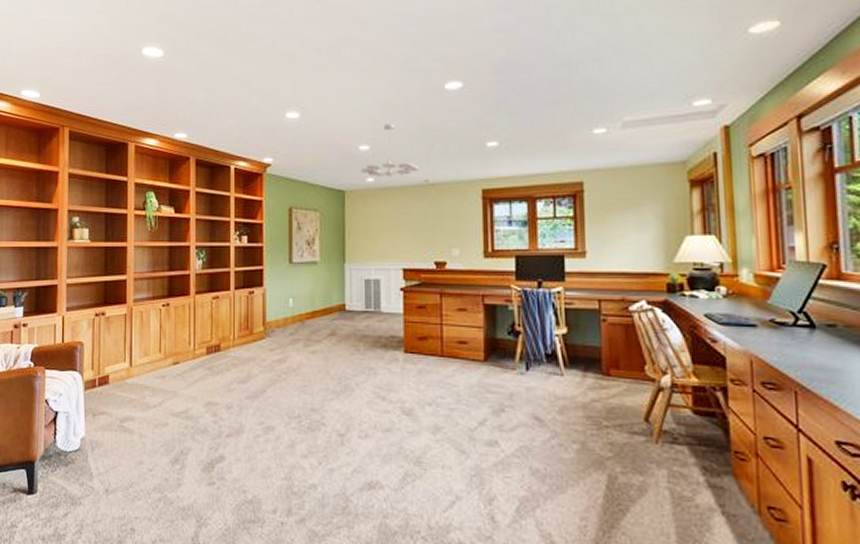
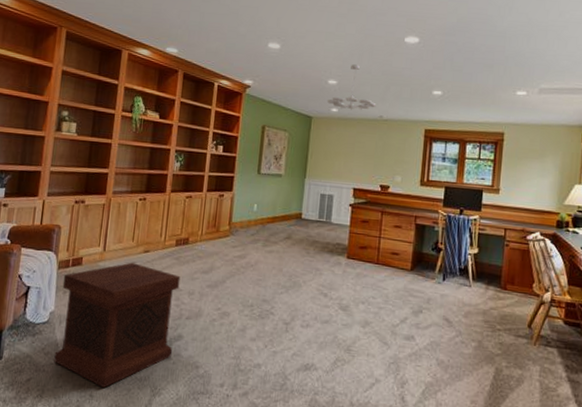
side table: none [90,377,216,521] -> present [54,262,181,389]

